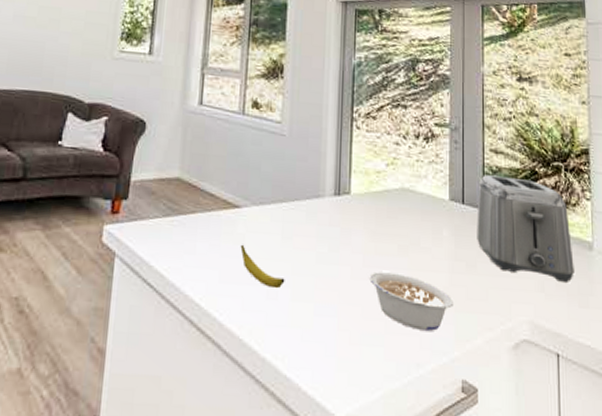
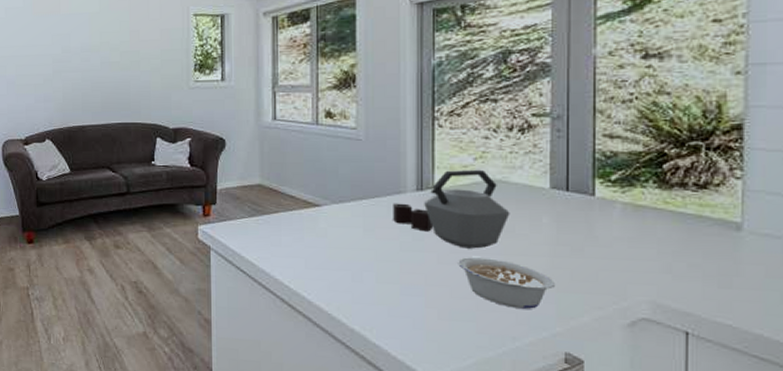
banana: present [240,244,285,289] -> none [323,237,369,273]
kettle: none [311,175,416,263] -> present [393,169,510,249]
toaster: present [477,175,574,284] -> none [584,161,714,265]

